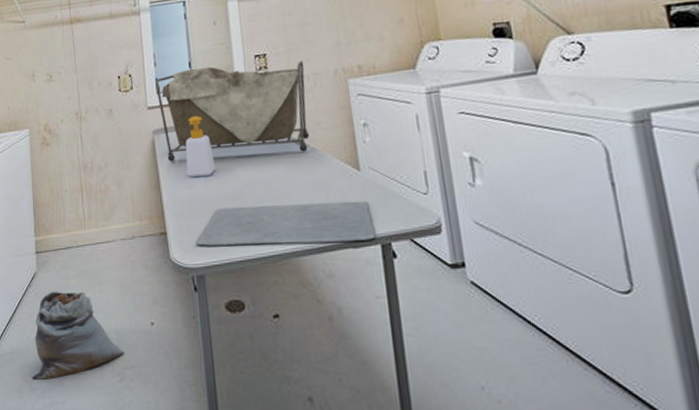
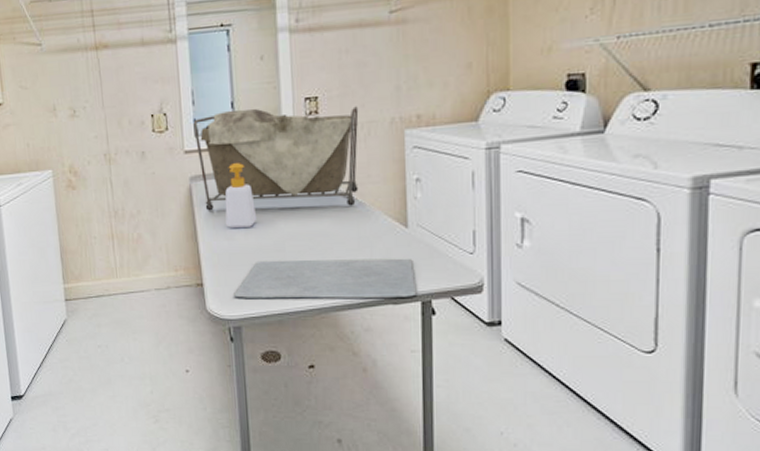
burlap sack: present [32,291,124,380] -> none [66,338,159,420]

